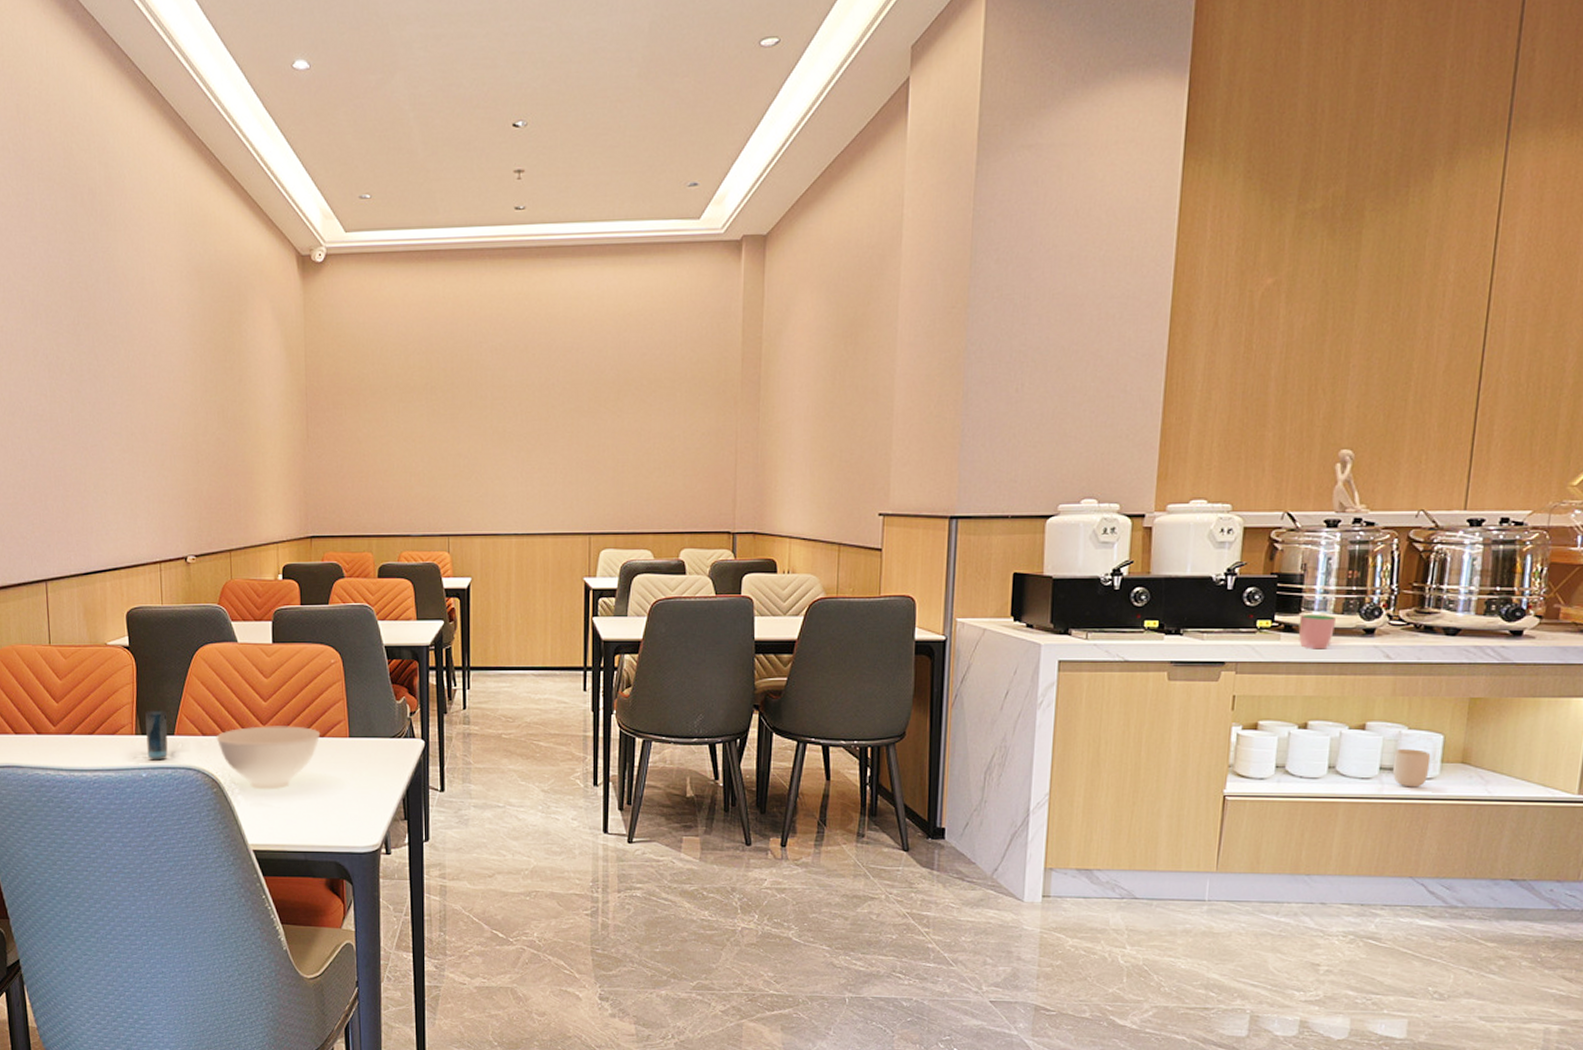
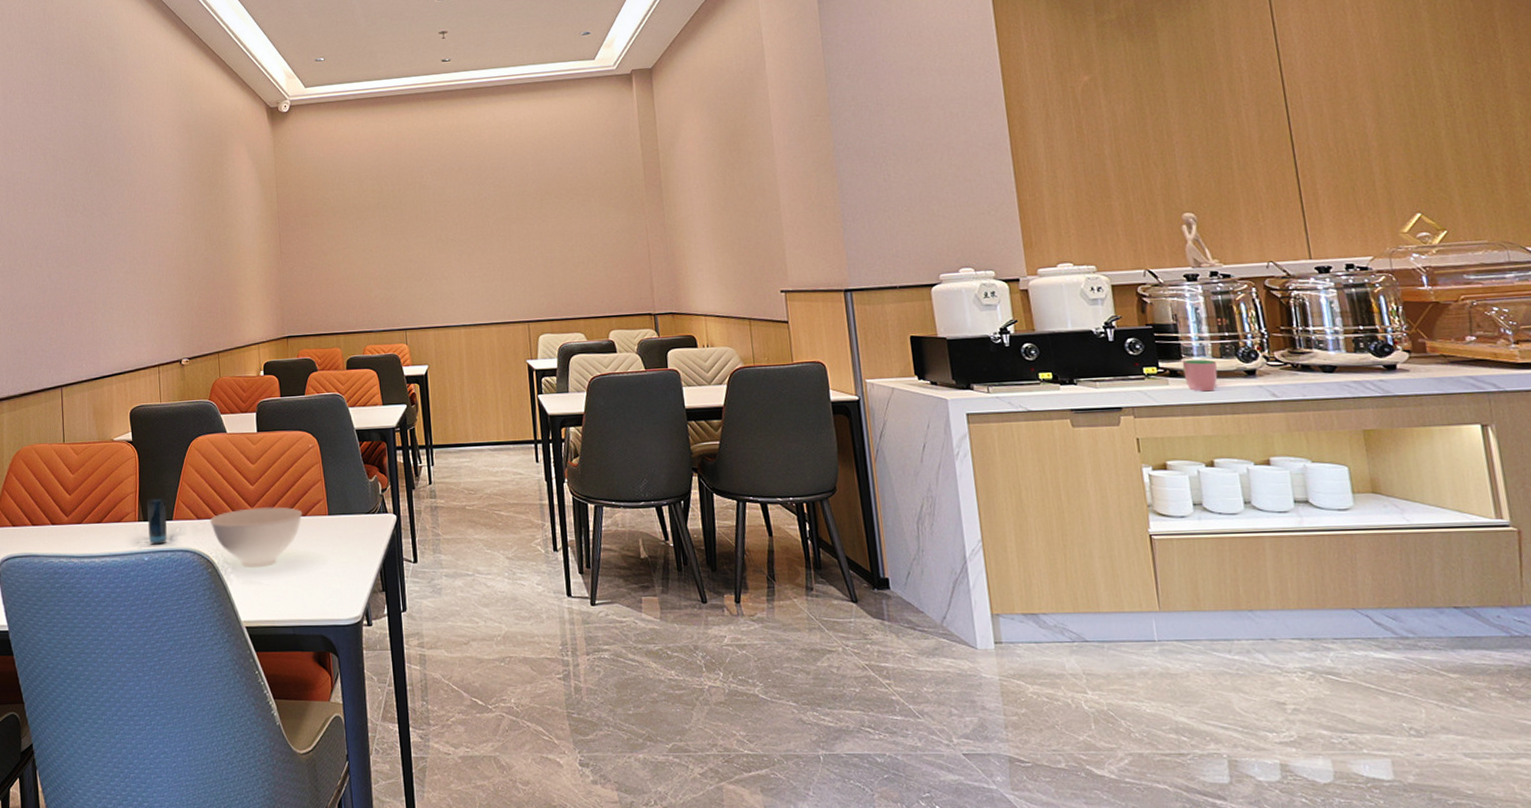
cup: present [1392,749,1431,787] -> none [1304,481,1344,519]

